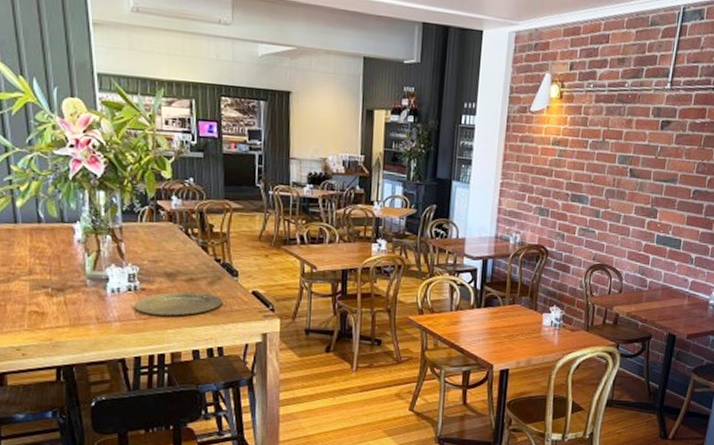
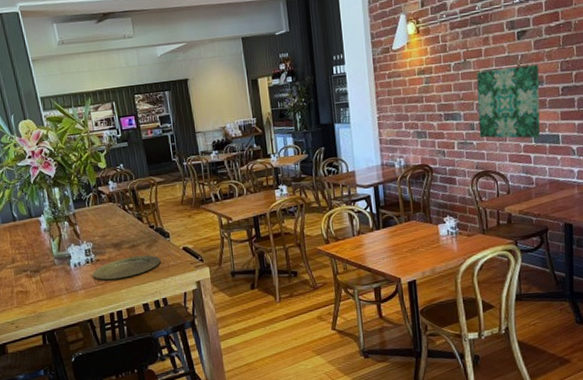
wall art: none [603,155,676,239] -> present [476,64,541,139]

